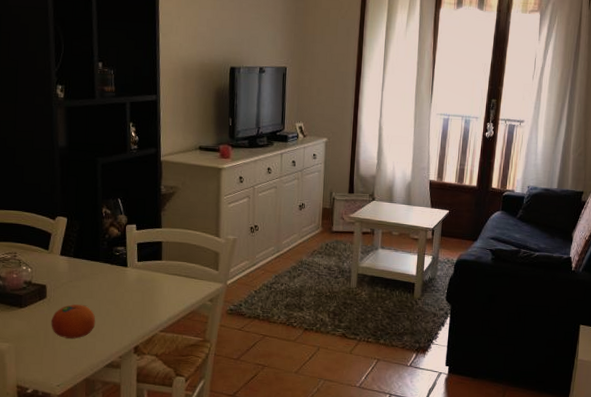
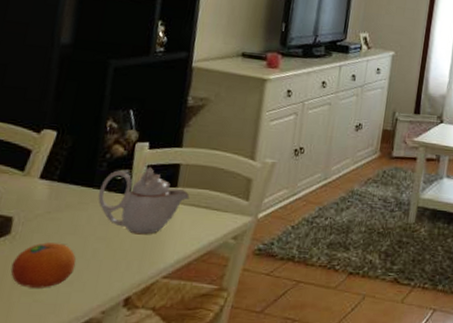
teapot: none [104,244,172,298] -> present [98,167,190,235]

